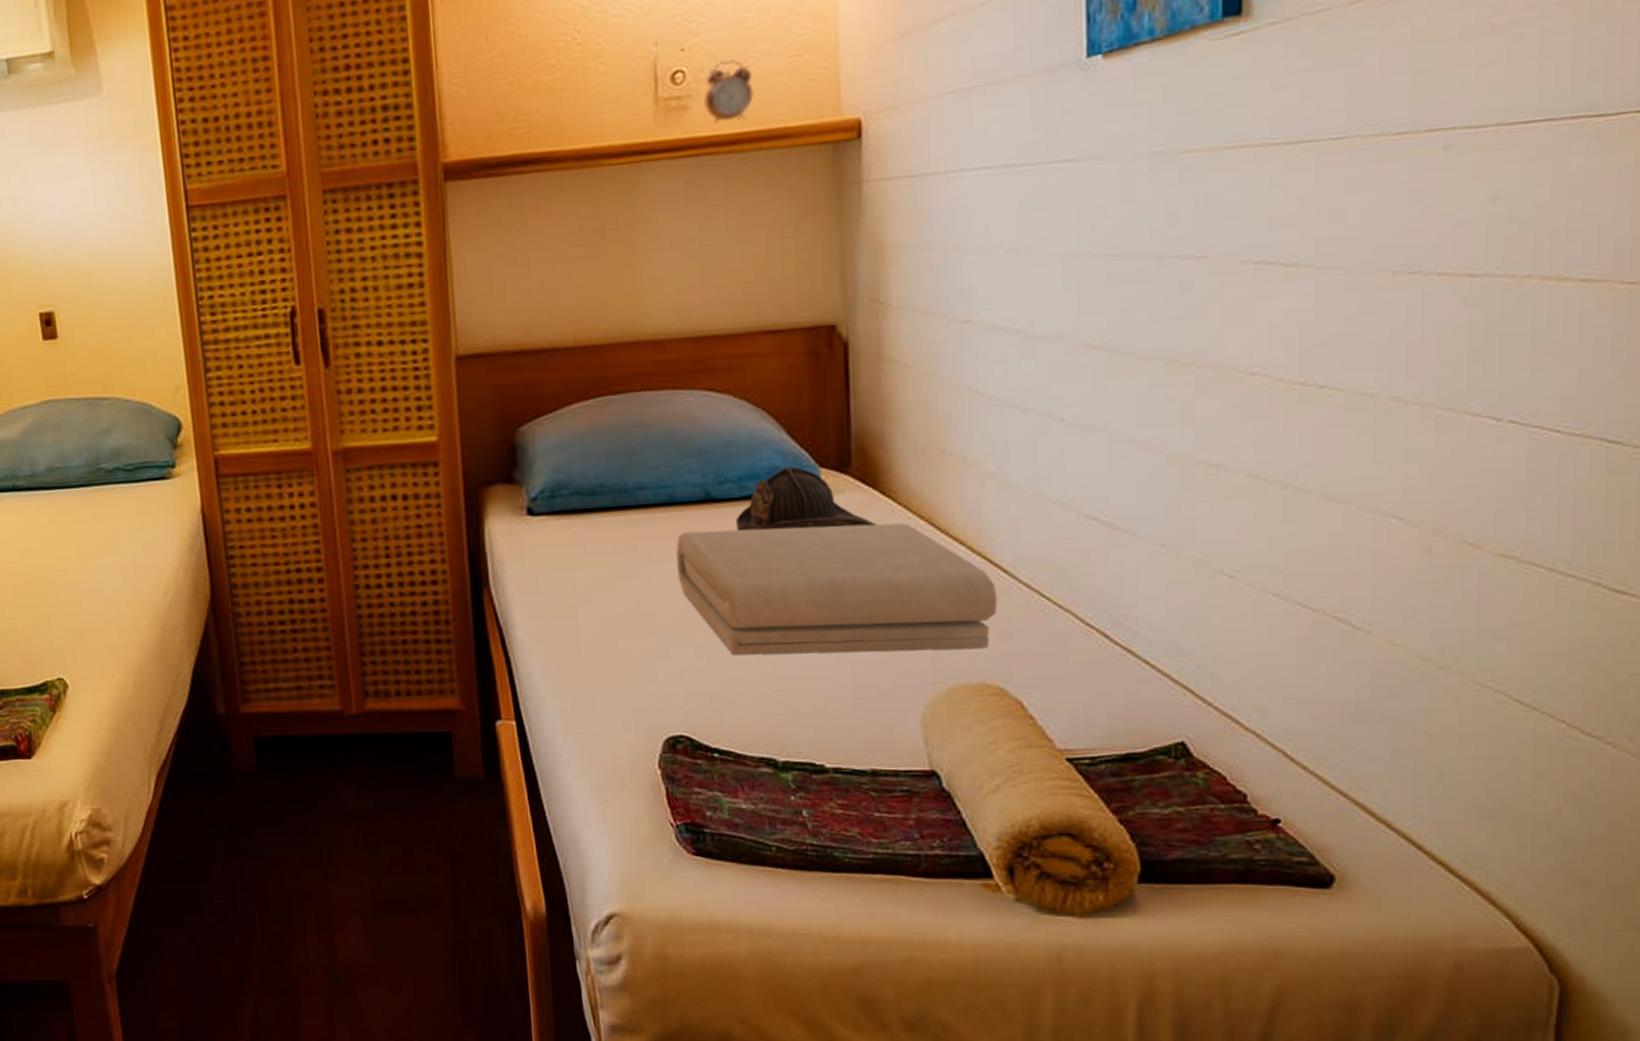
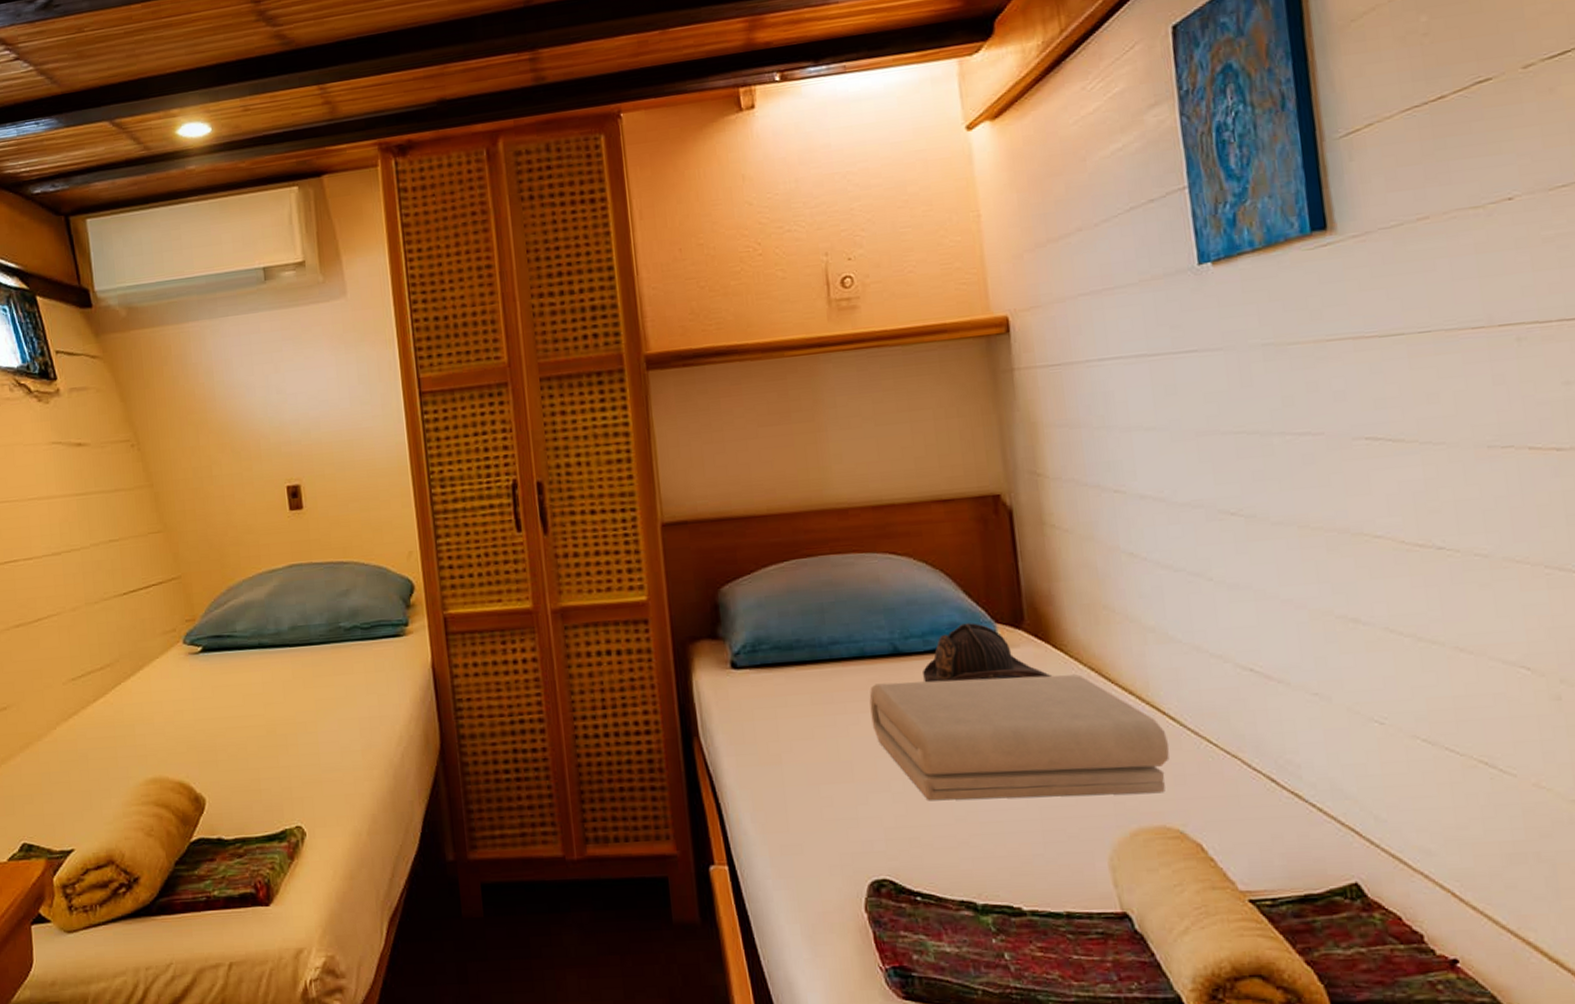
alarm clock: present [704,60,754,124] -> none [870,267,914,321]

